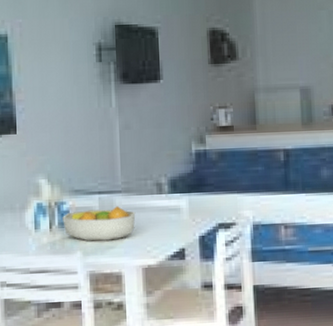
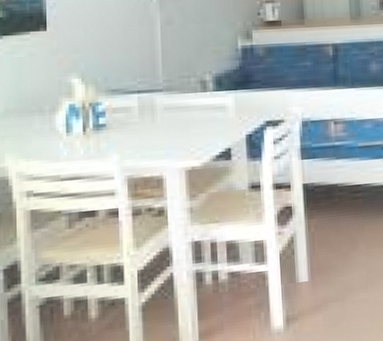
fruit bowl: present [62,206,136,242] -> none [98,105,178,144]

